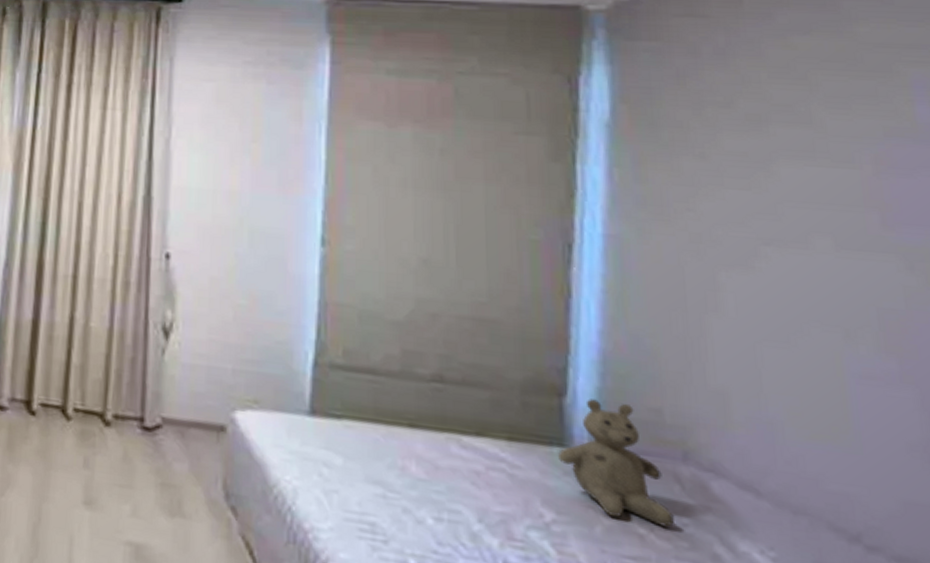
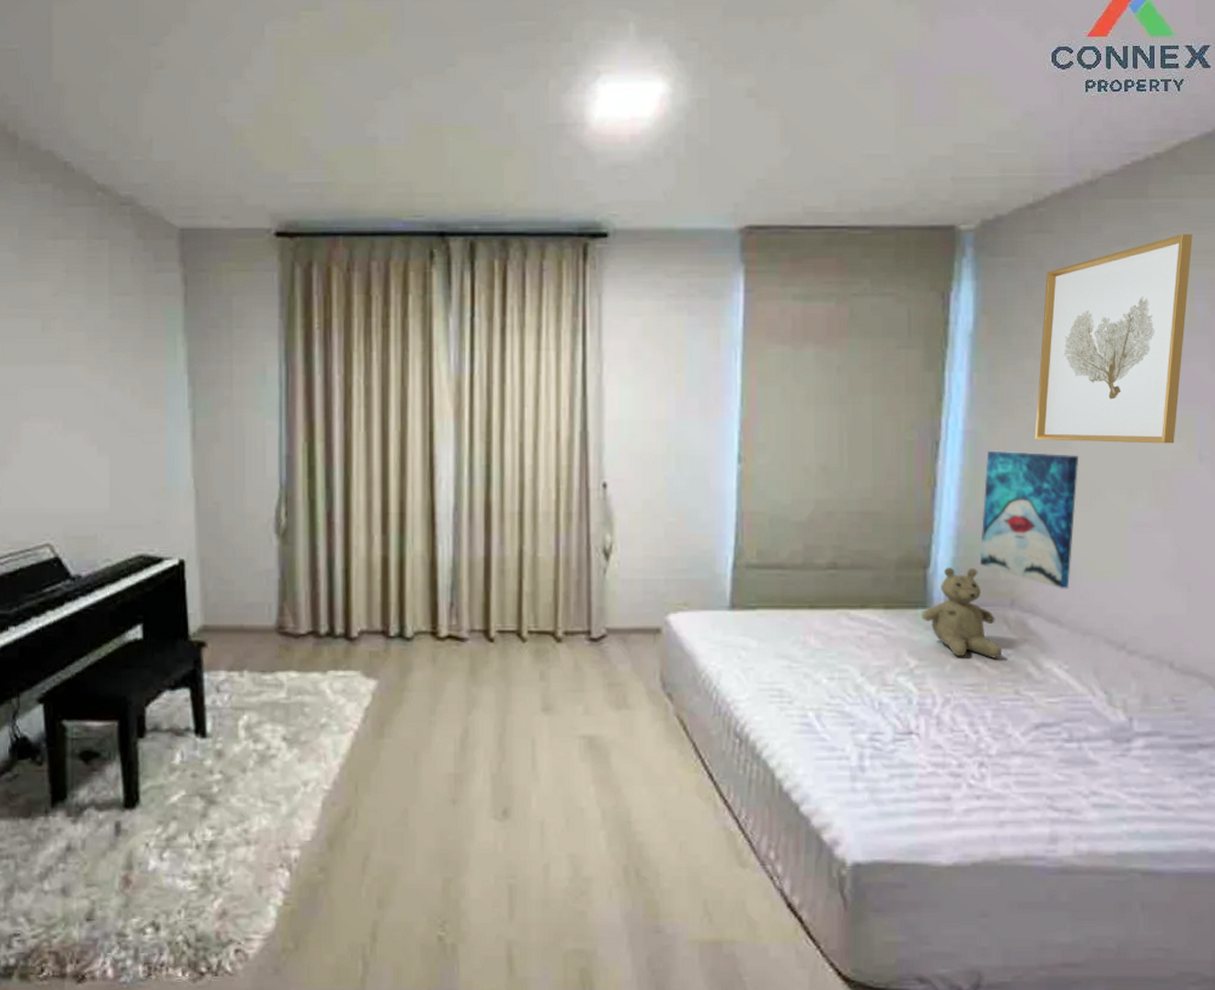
wall art: none [634,260,768,448] -> present [979,450,1079,589]
wall art: none [701,25,906,276] -> present [1035,234,1193,444]

